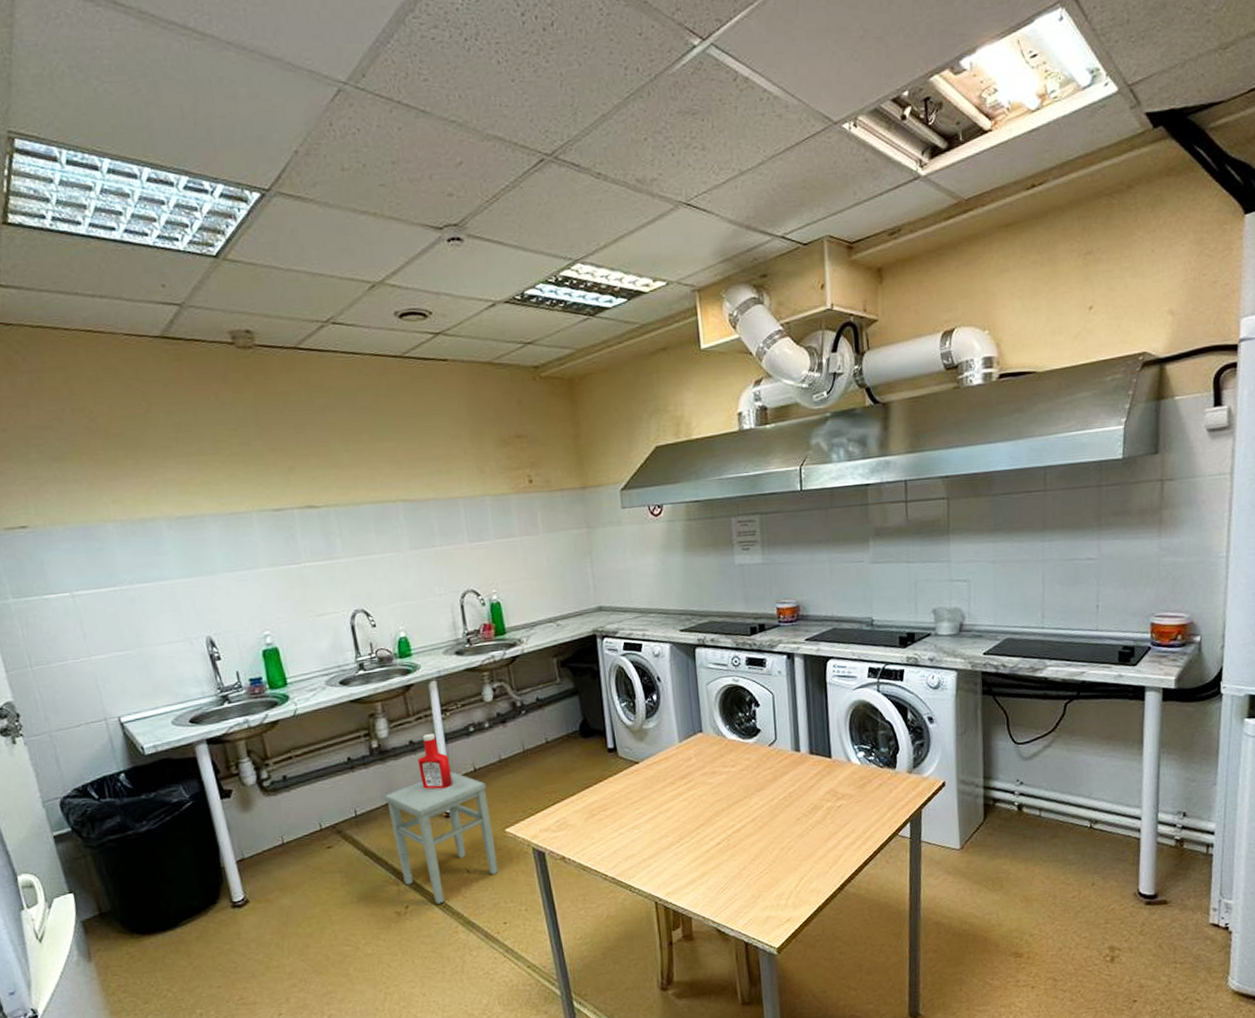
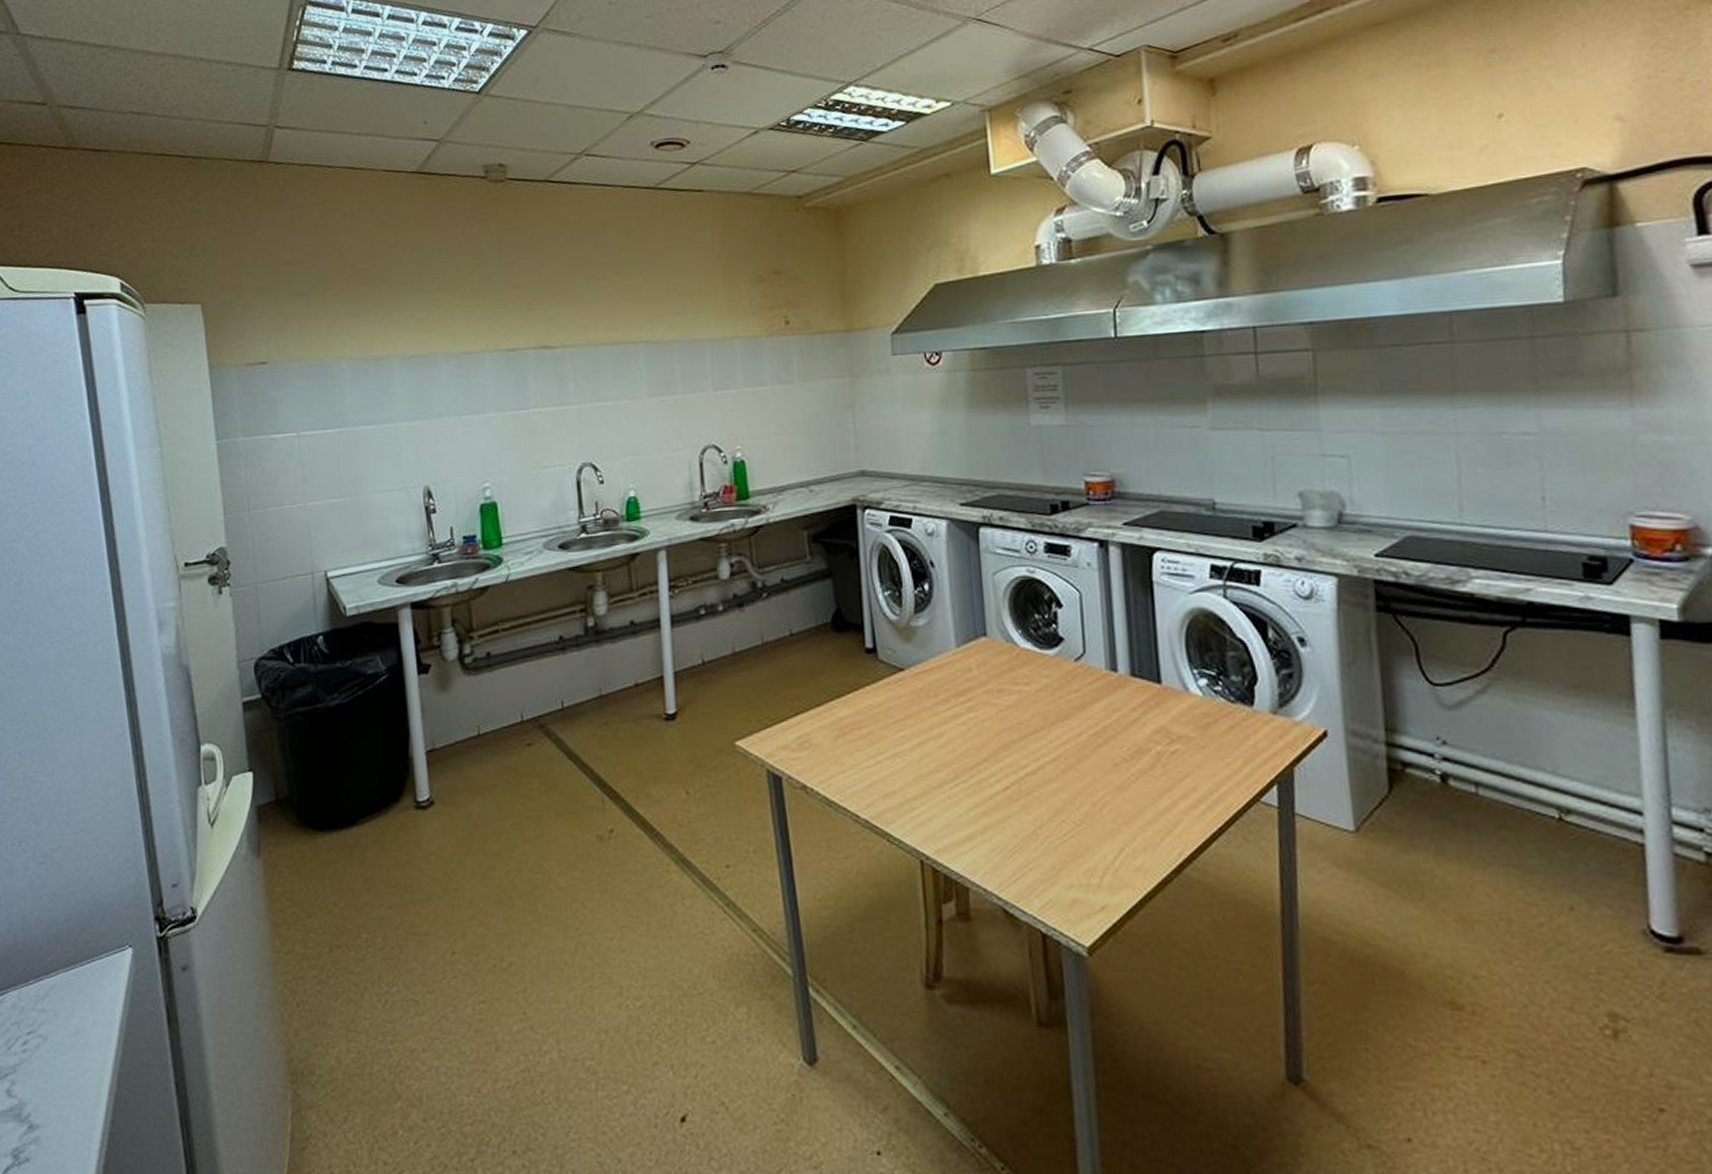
stool: present [385,771,499,904] -> none [597,662,724,832]
ketchup bottle: present [417,733,454,790] -> none [638,613,677,685]

